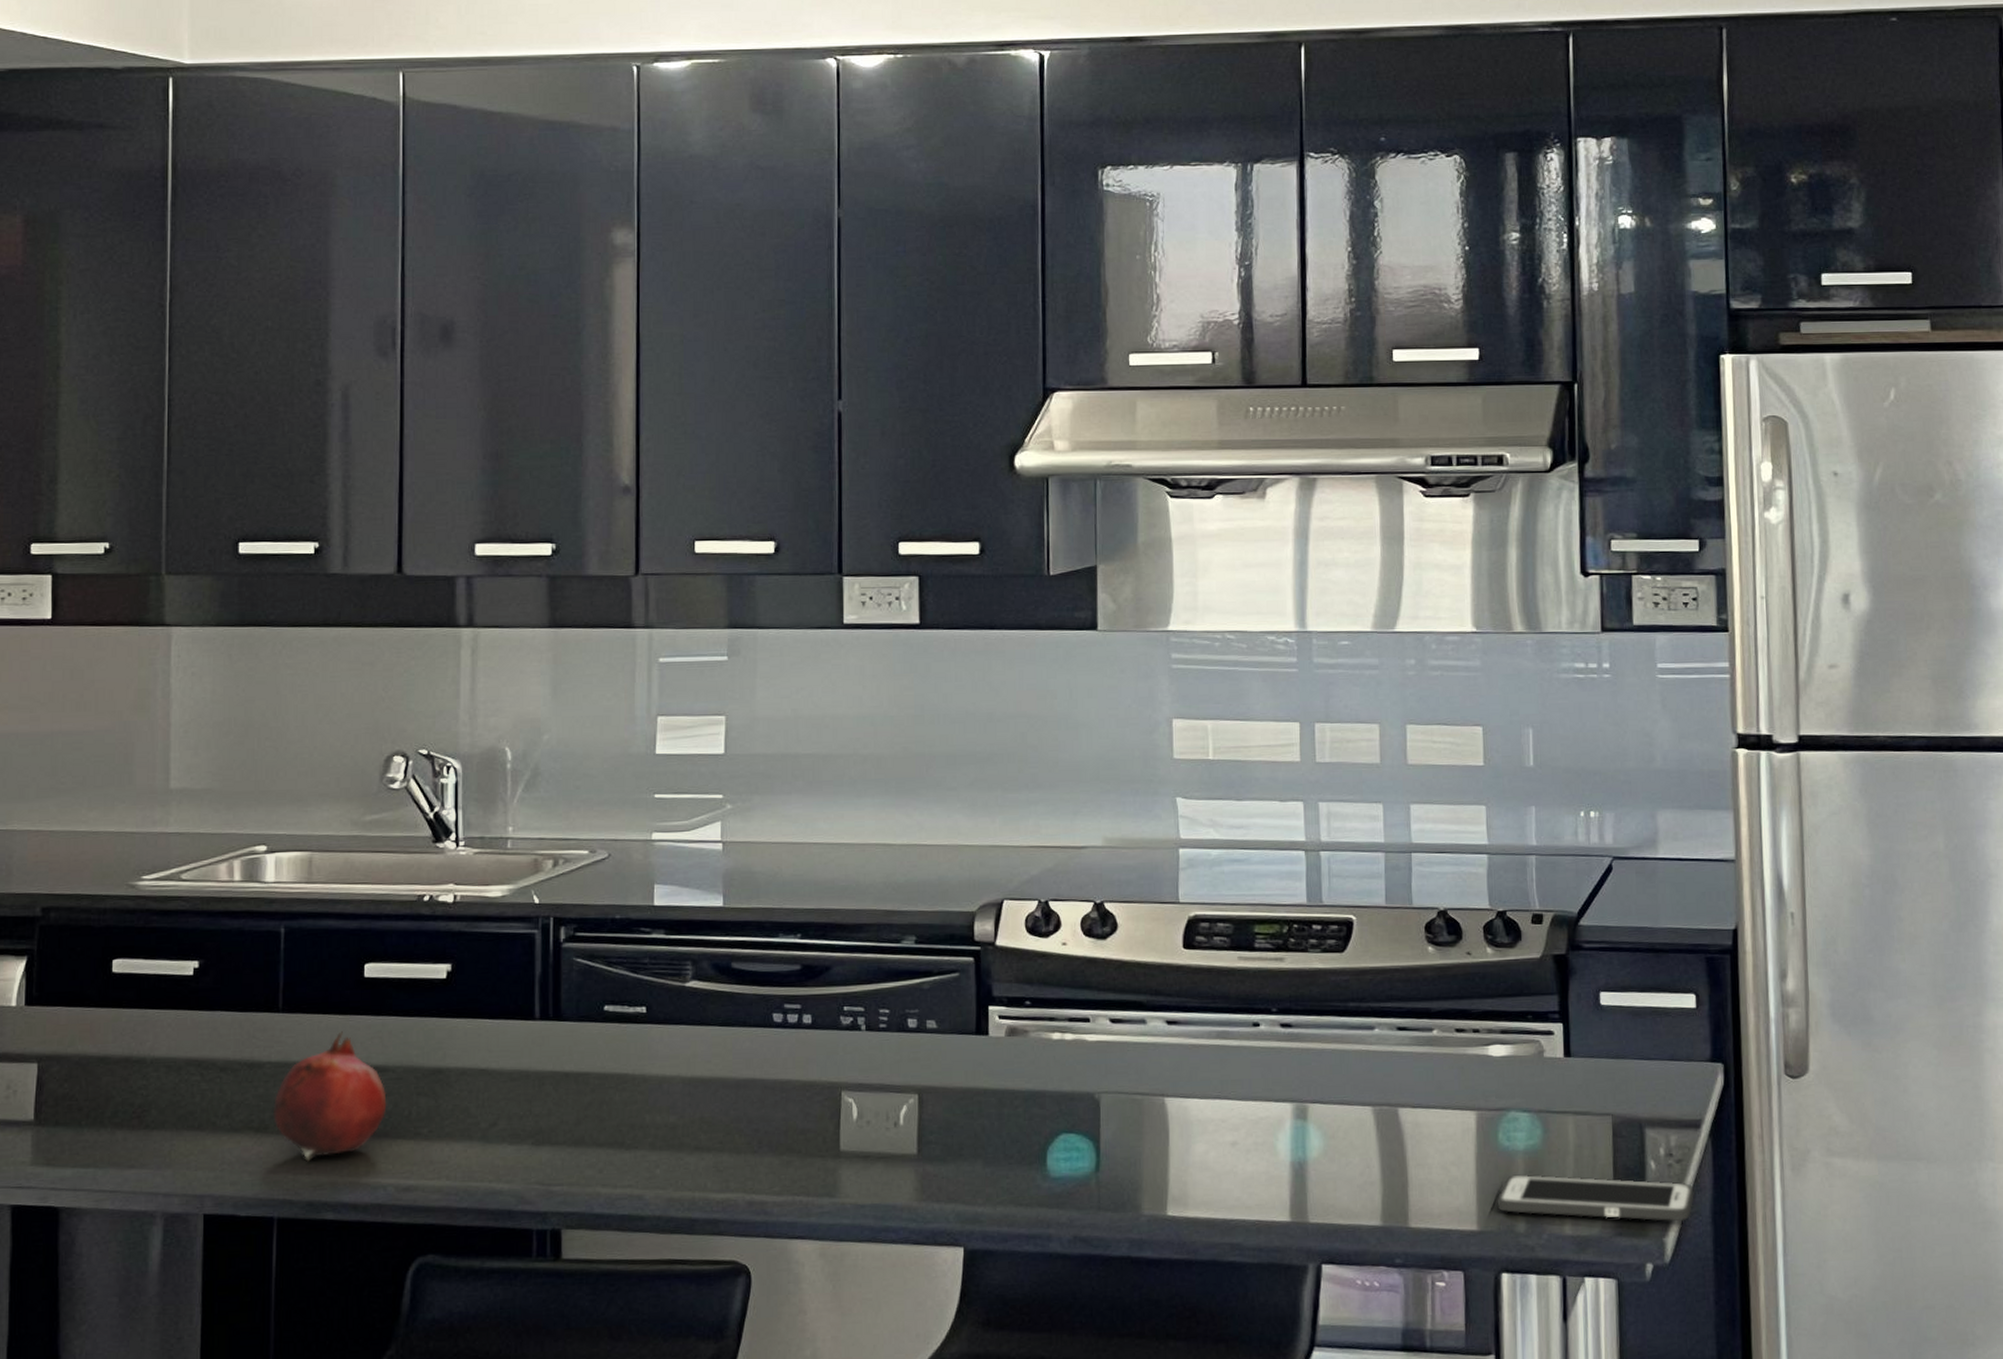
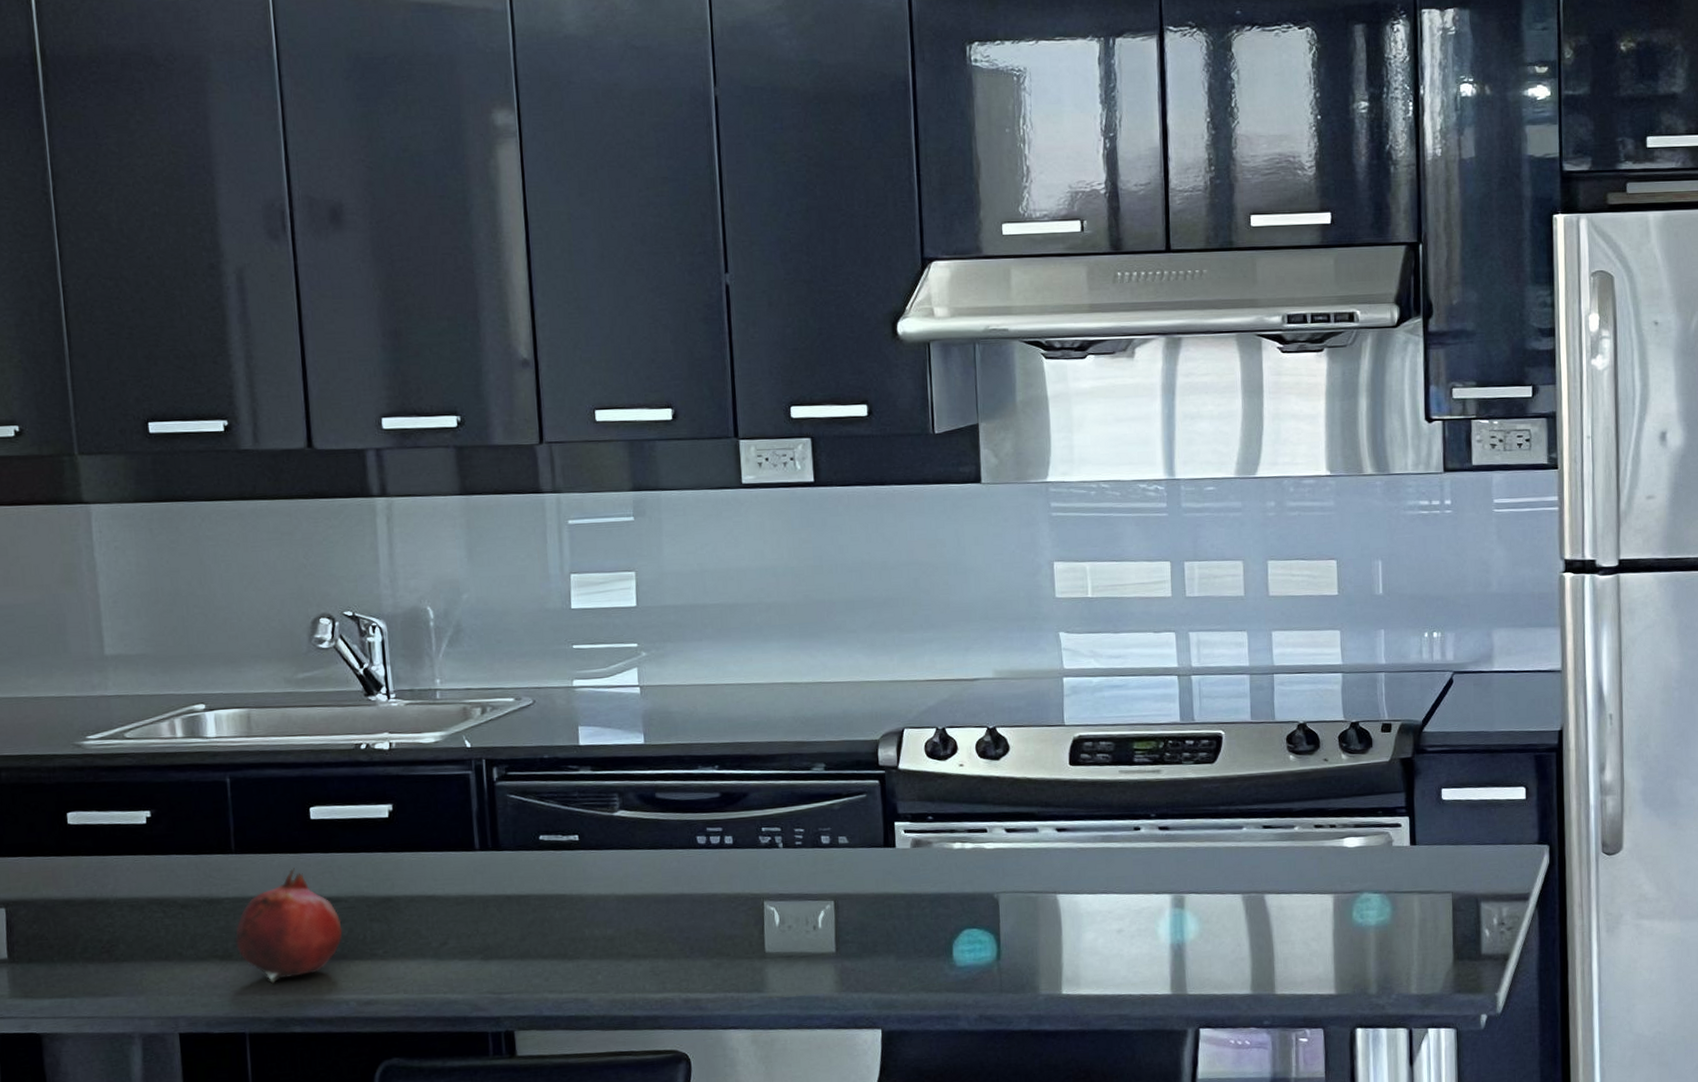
cell phone: present [1497,1174,1694,1222] -> none [1352,945,1523,980]

